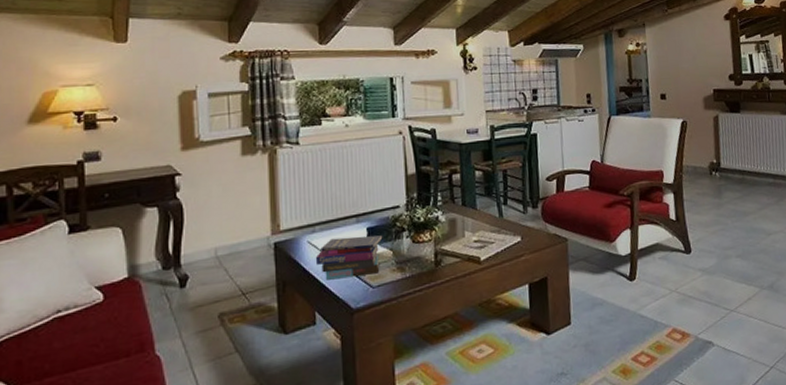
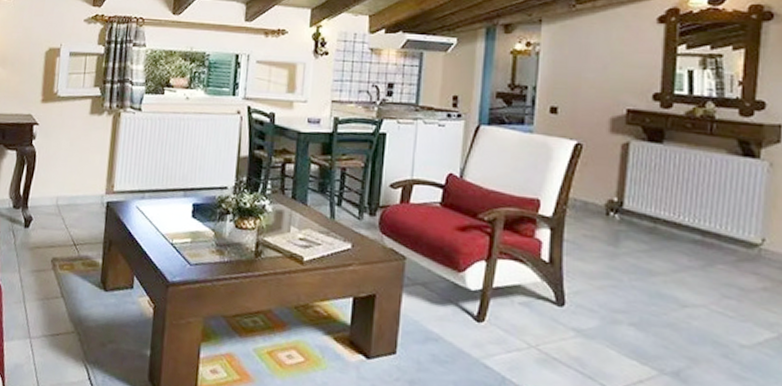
books: present [315,235,383,280] -> none [140,208,207,252]

